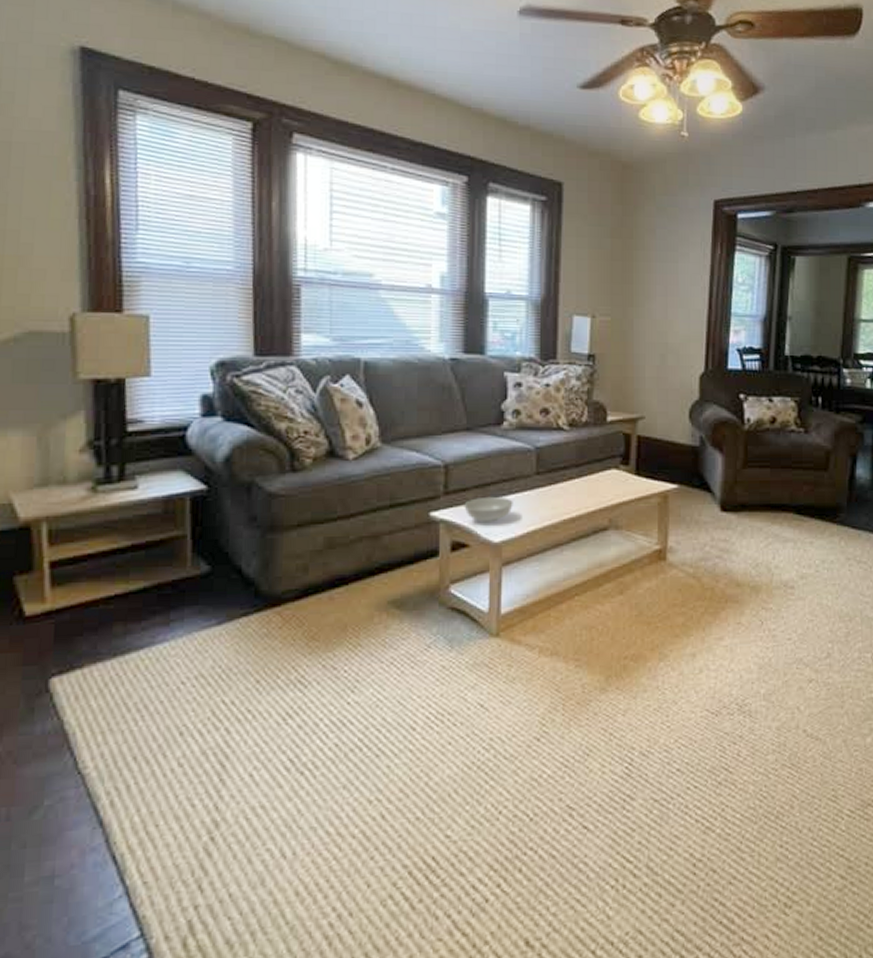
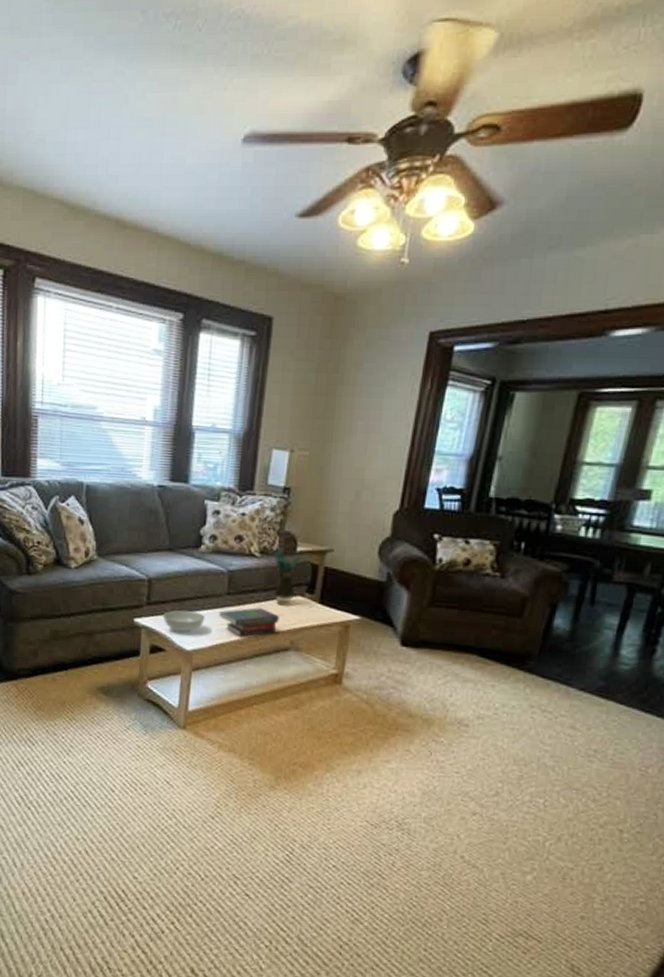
books: none [529,486,595,521] -> present [219,607,279,638]
vase: none [581,419,611,481] -> present [272,548,300,606]

